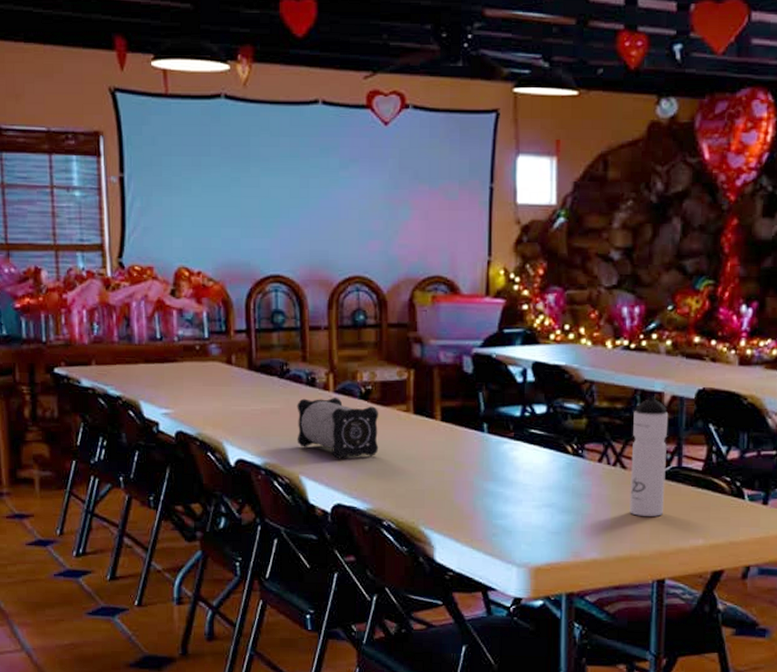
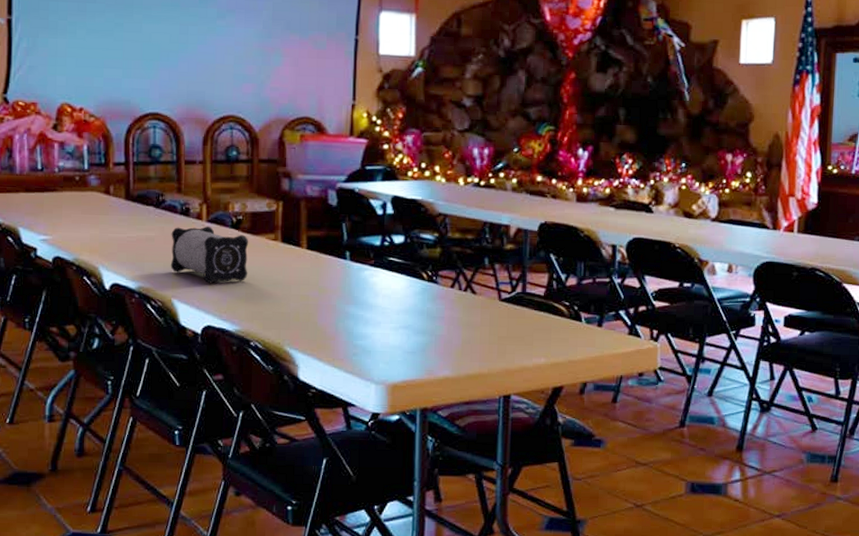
water bottle: present [629,395,669,516] -> none [479,227,514,337]

